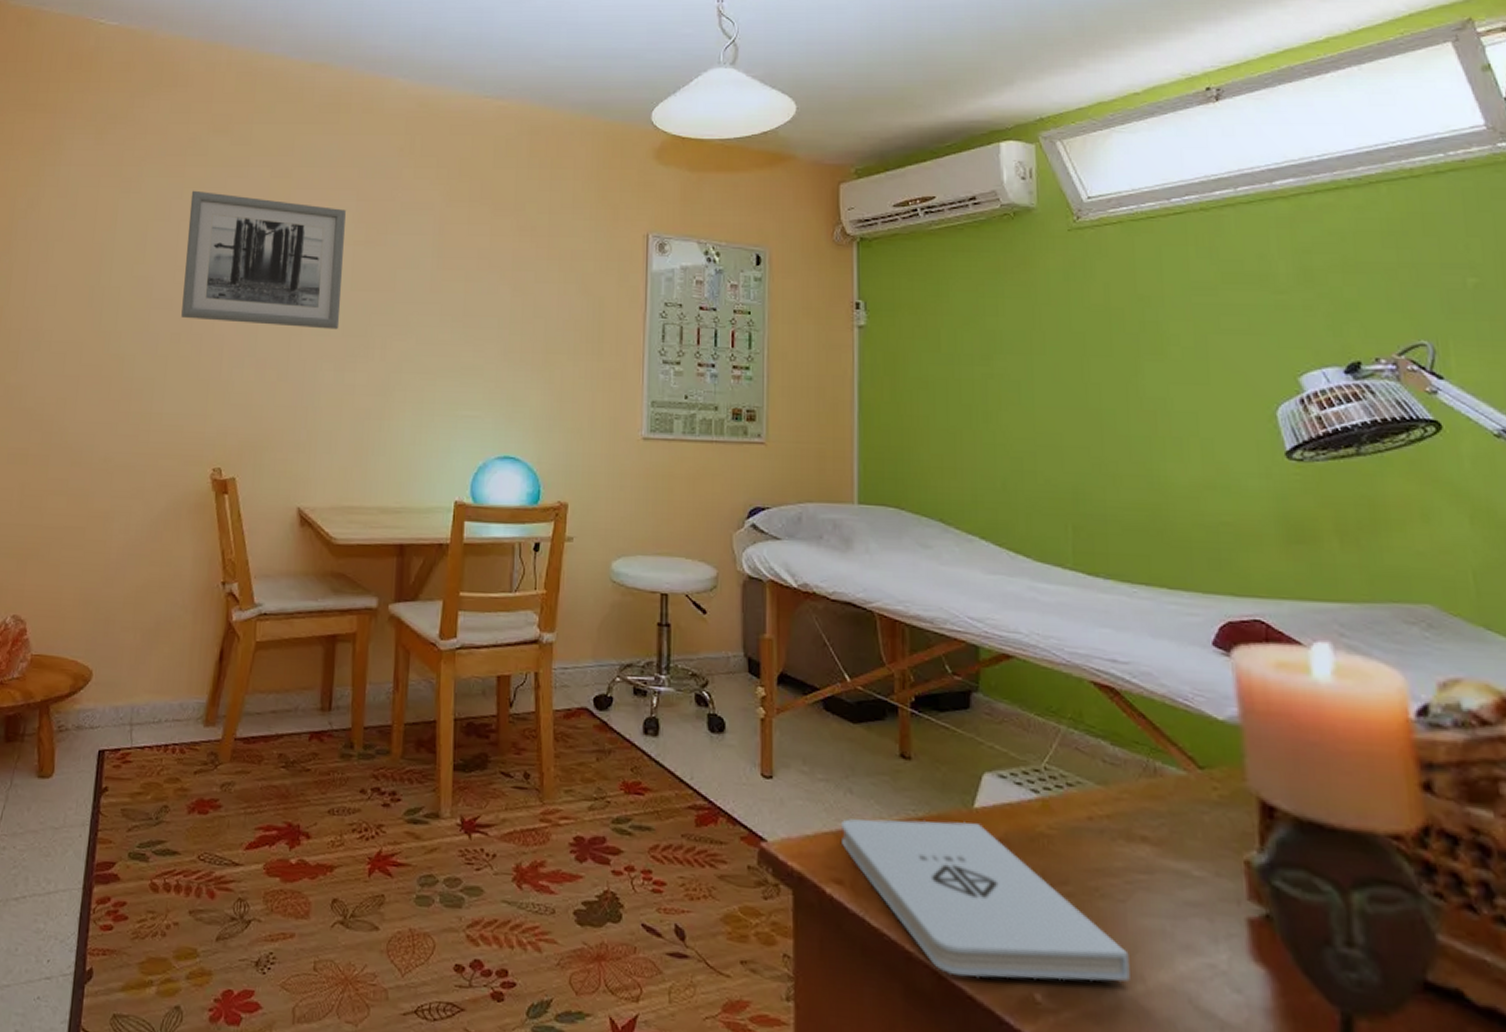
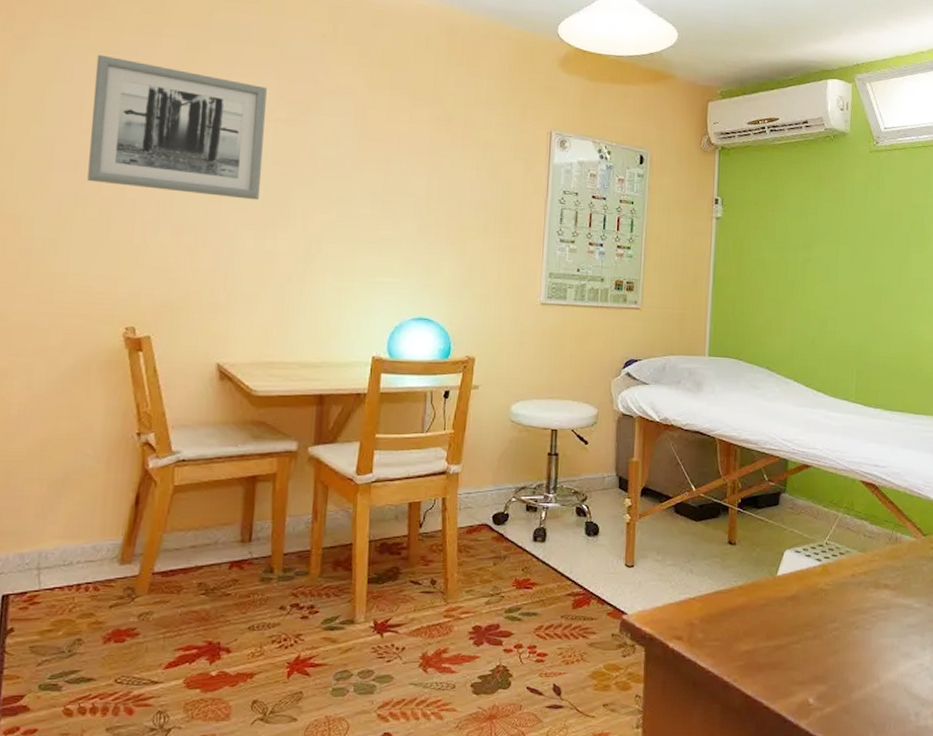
notepad: present [842,819,1130,982] -> none [683,585,871,694]

